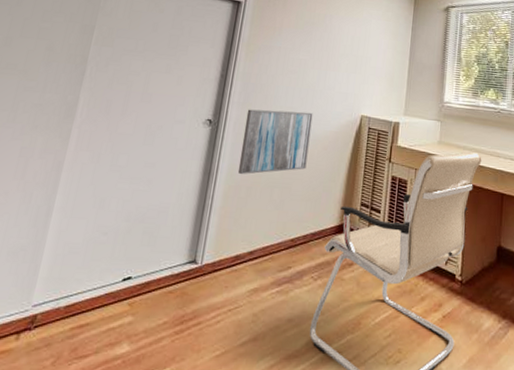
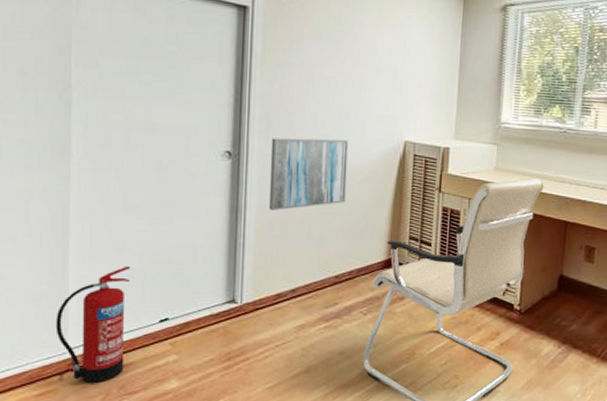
fire extinguisher: none [24,222,107,344] -> present [55,265,131,383]

